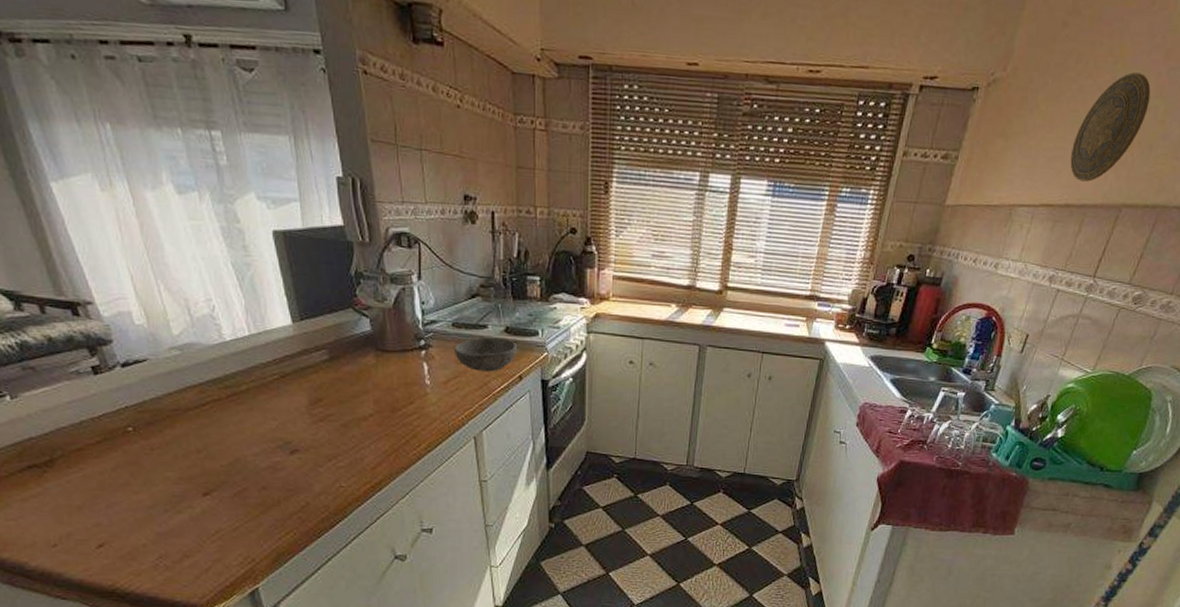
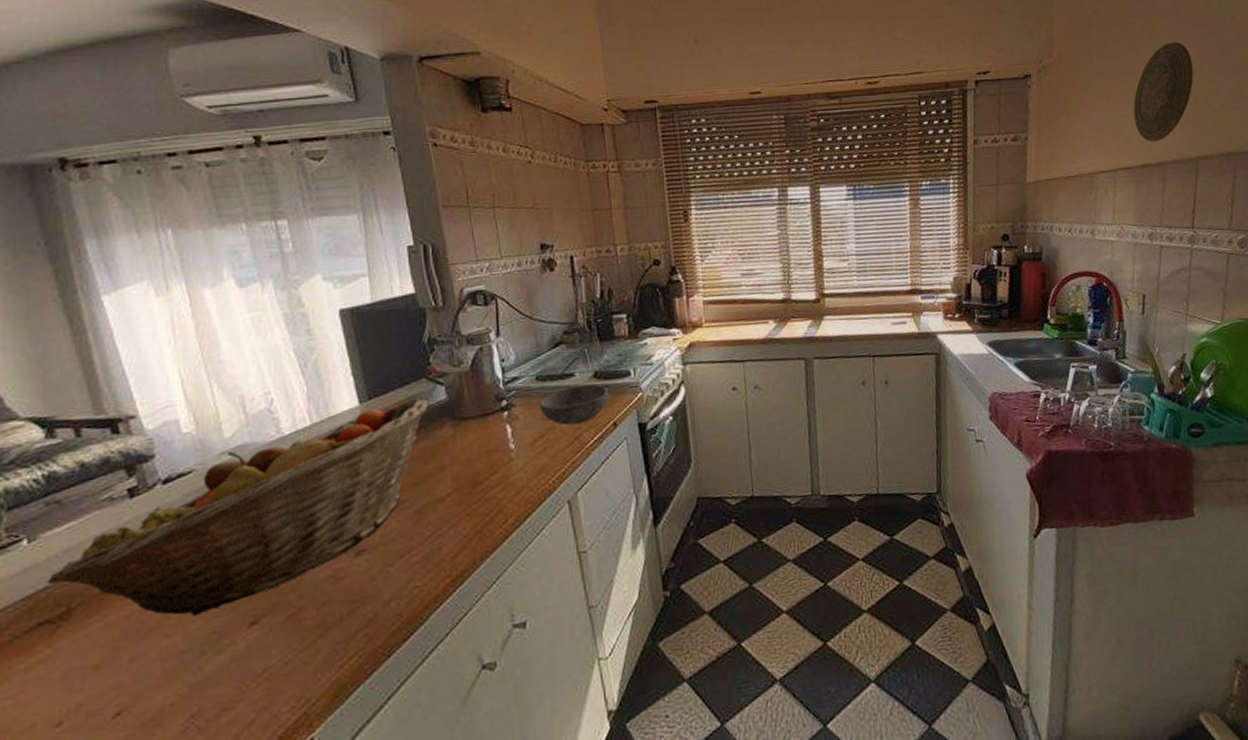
fruit basket: none [31,326,353,481] -> present [47,397,427,617]

